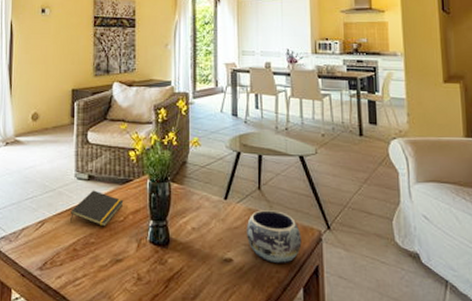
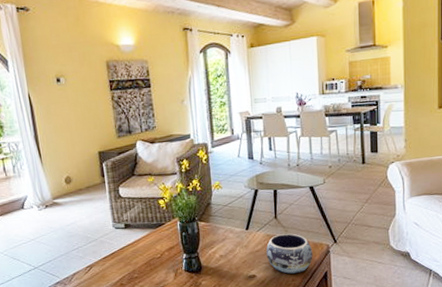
notepad: present [70,190,124,227] -> none [113,236,159,264]

